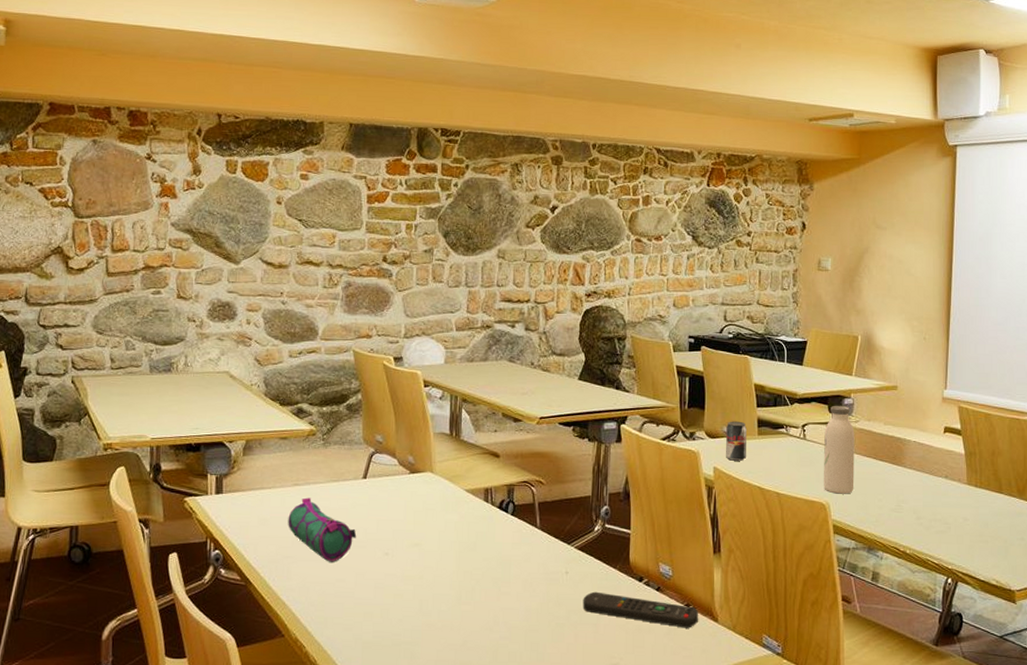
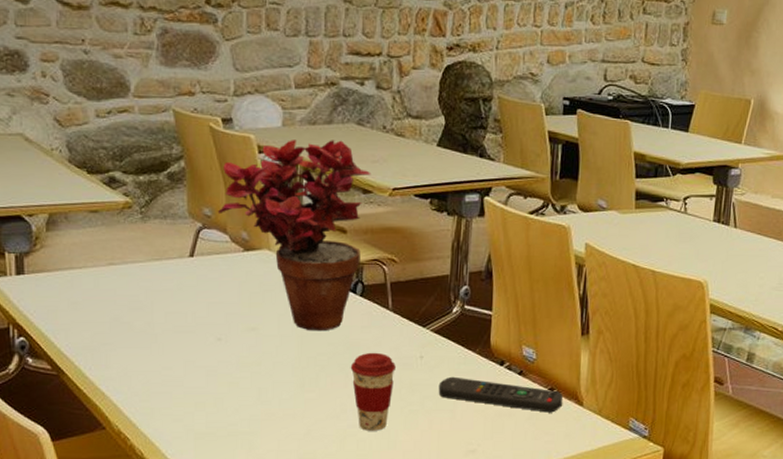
pencil case: present [288,497,357,562] -> none [104,278,184,349]
potted plant: none [388,375,521,548] -> present [217,140,371,332]
coffee cup: none [502,567,543,643] -> present [350,352,396,431]
beverage can: present [726,421,747,461] -> none [599,193,623,237]
water bottle: present [824,405,855,494] -> none [703,176,740,272]

